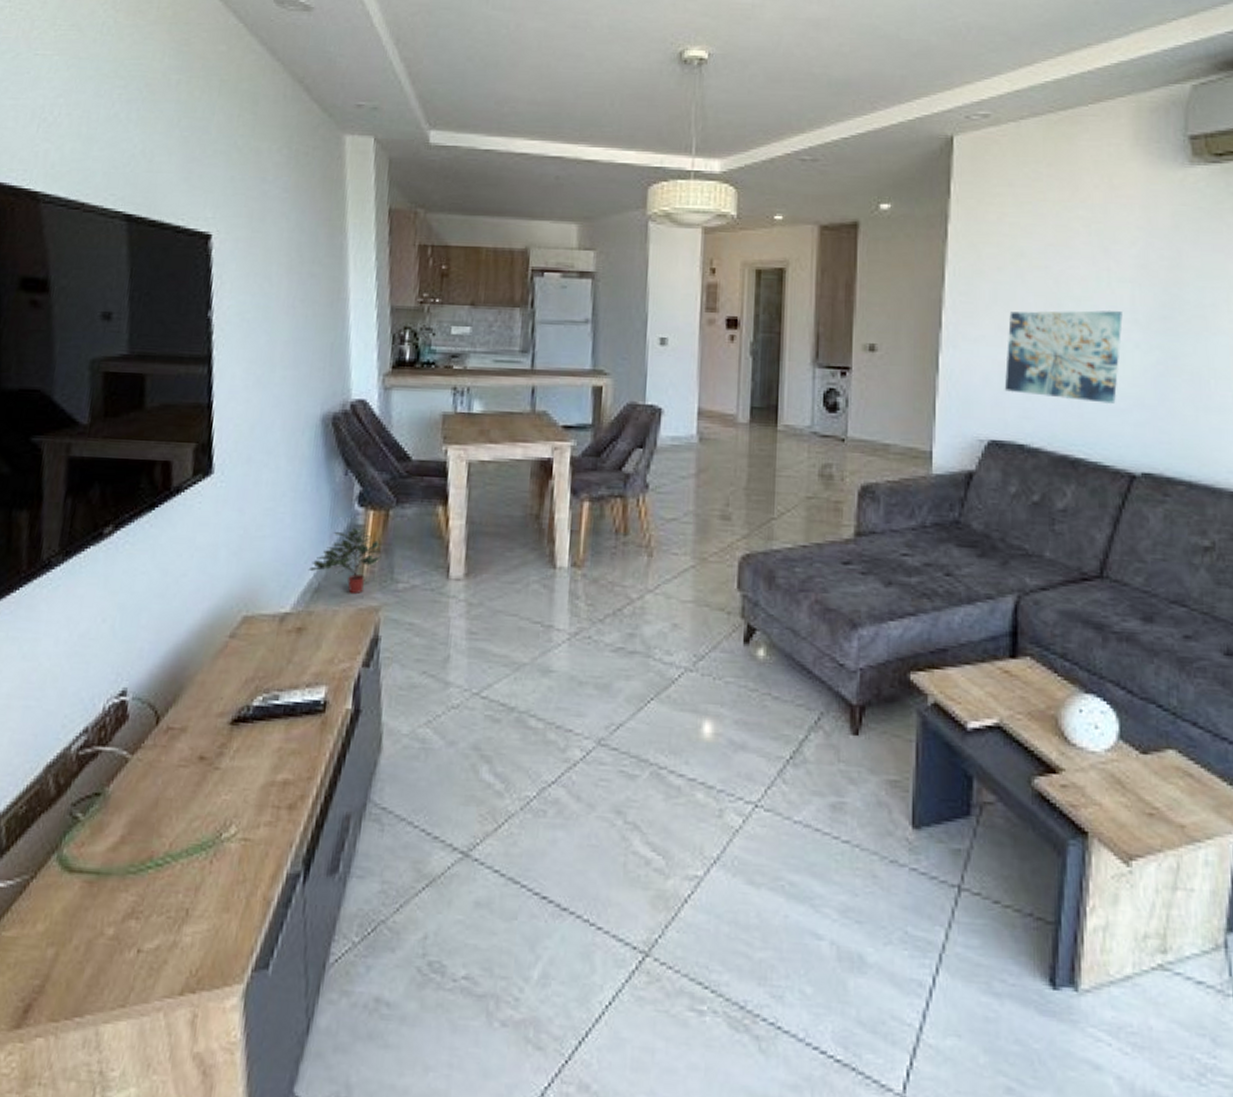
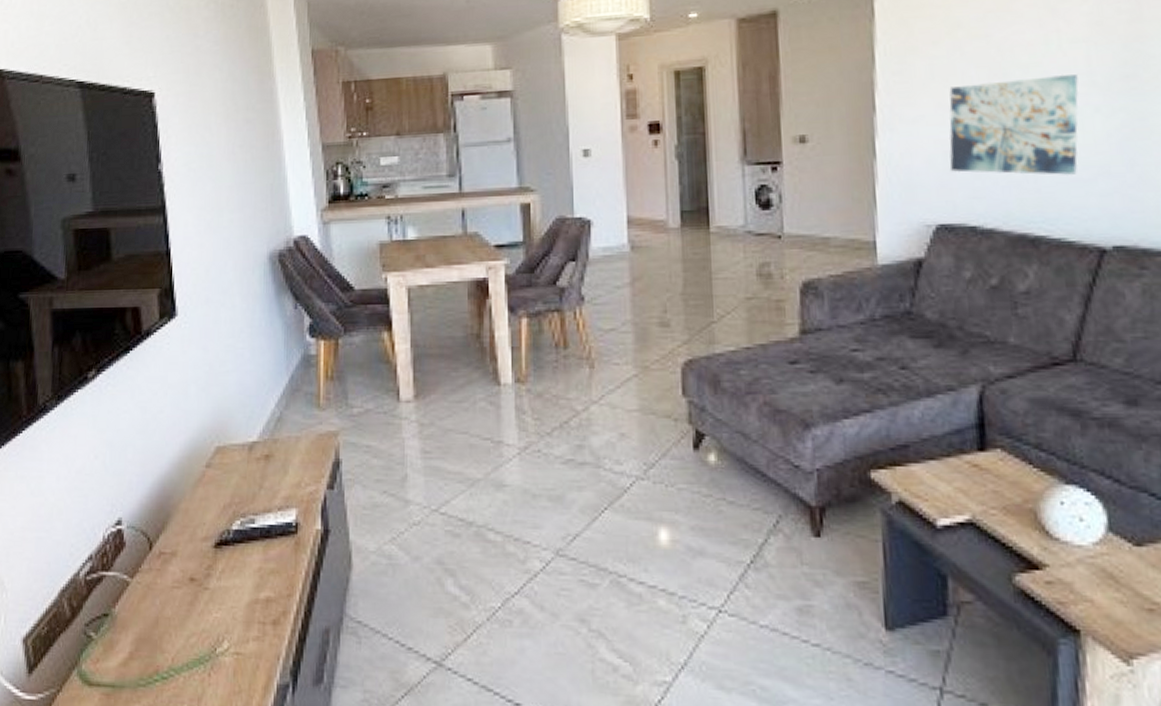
potted plant: present [308,527,383,593] -> none [270,357,335,420]

